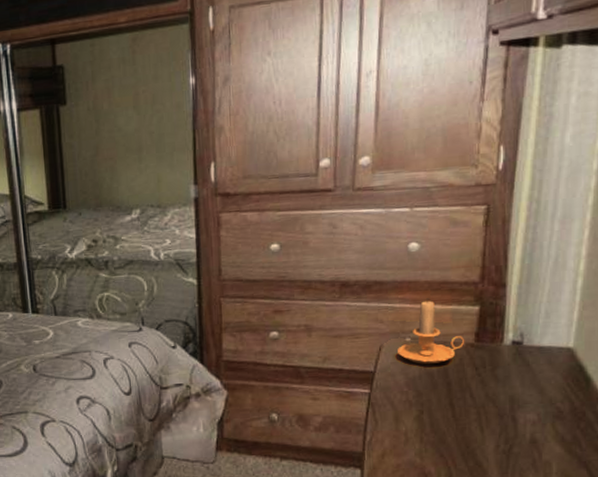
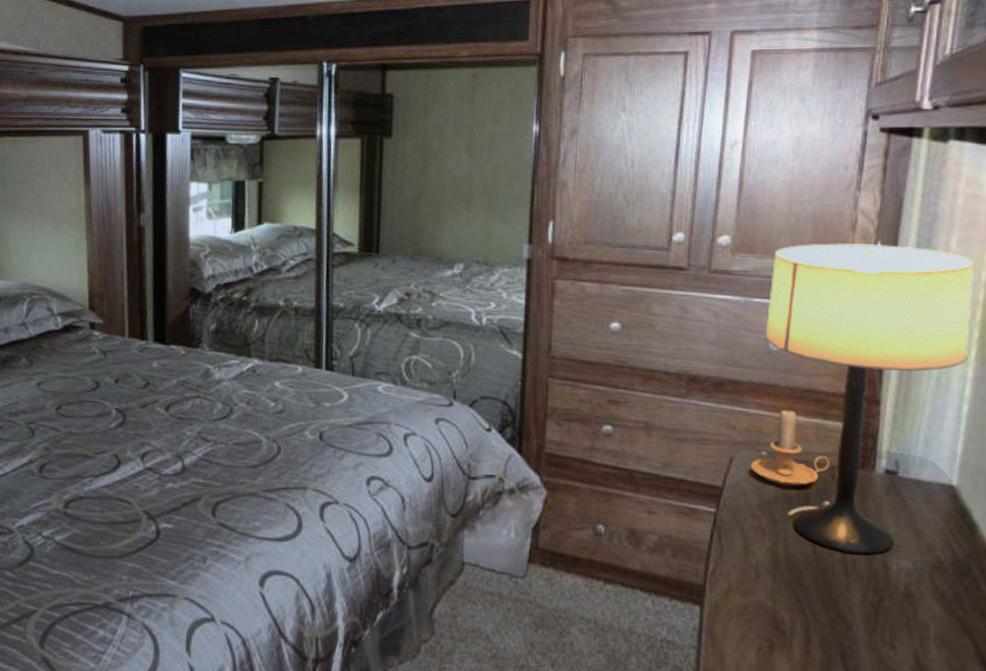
table lamp: none [404,146,587,414] -> present [765,243,975,556]

